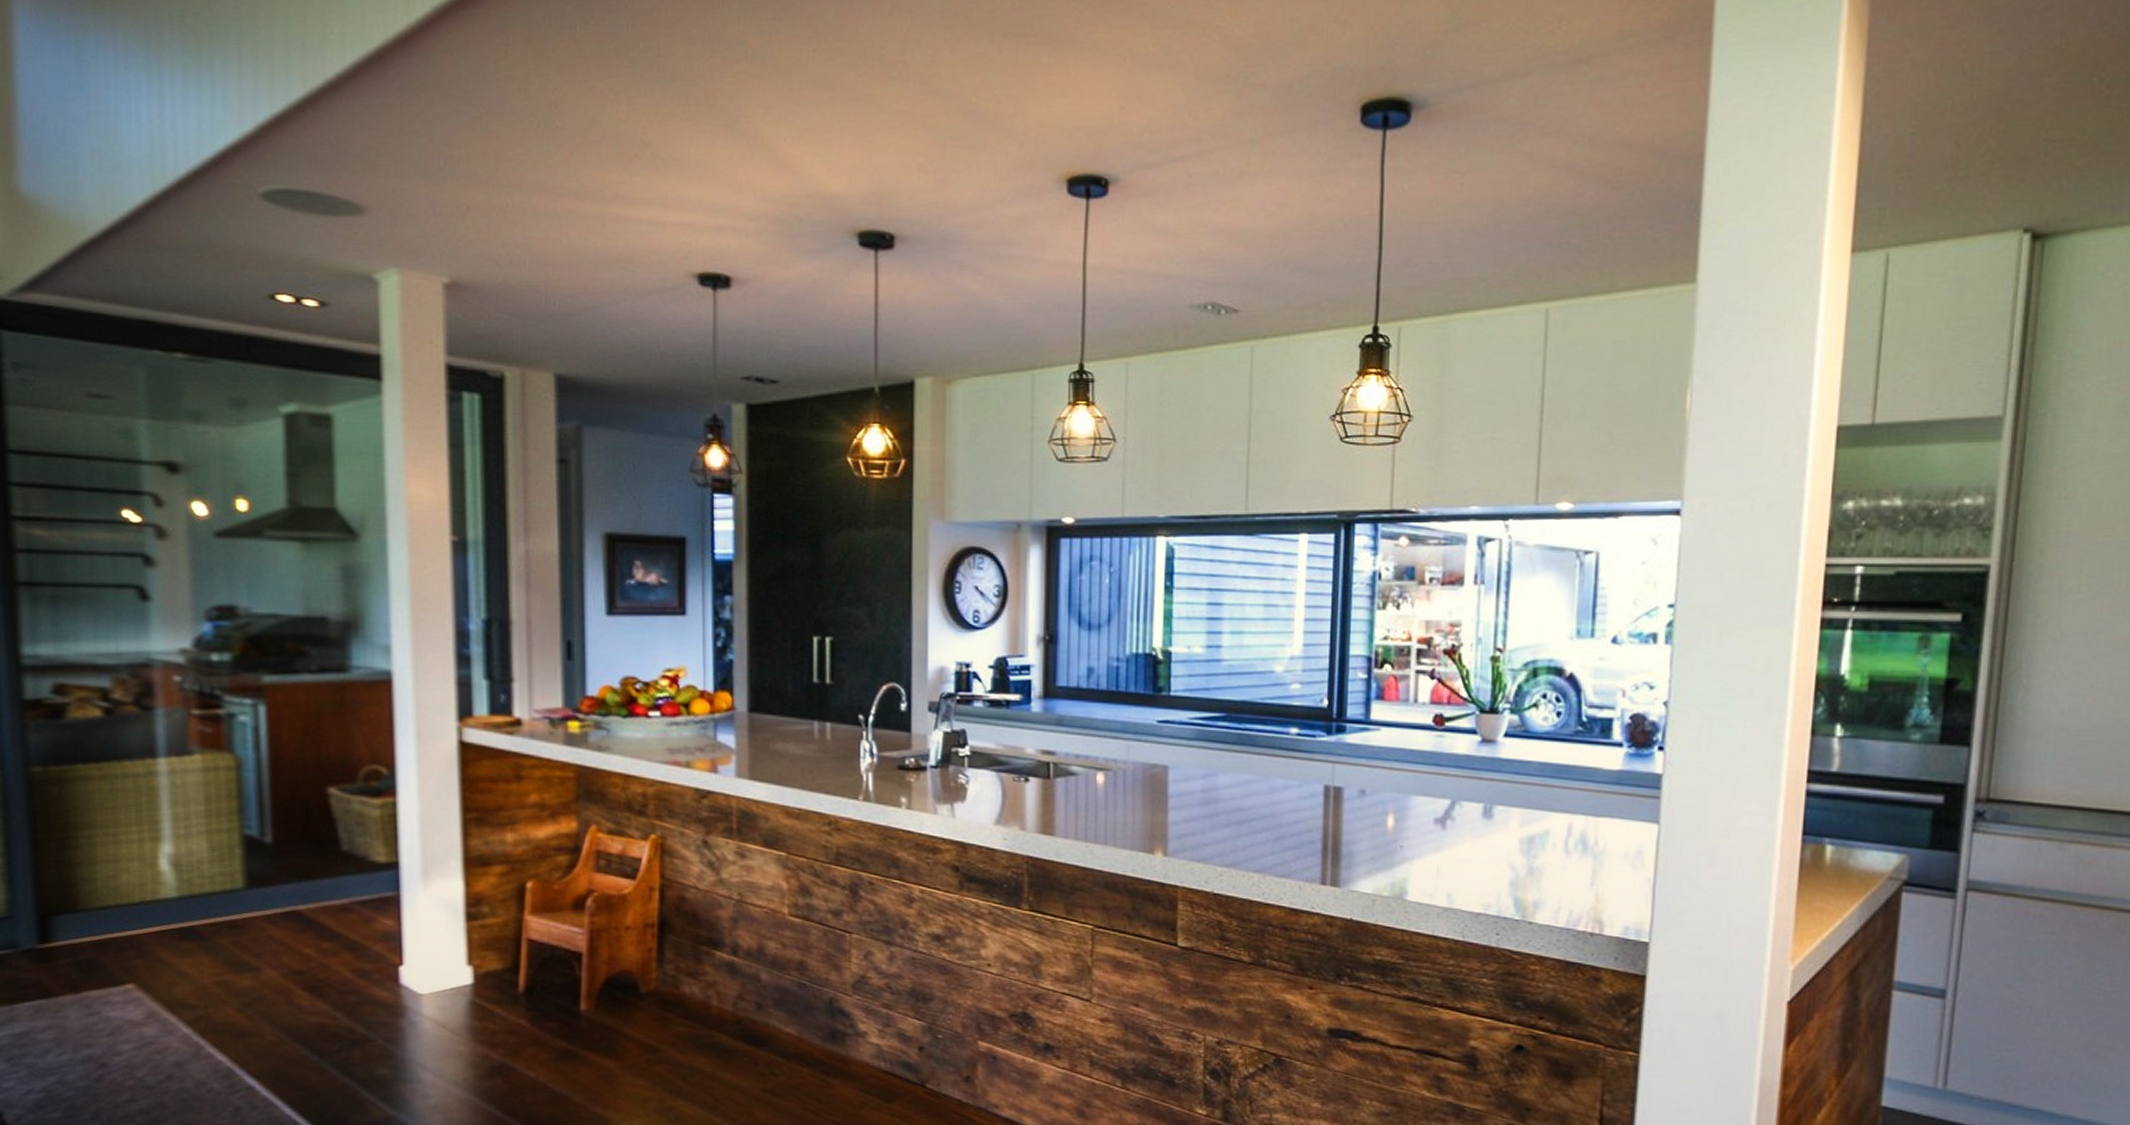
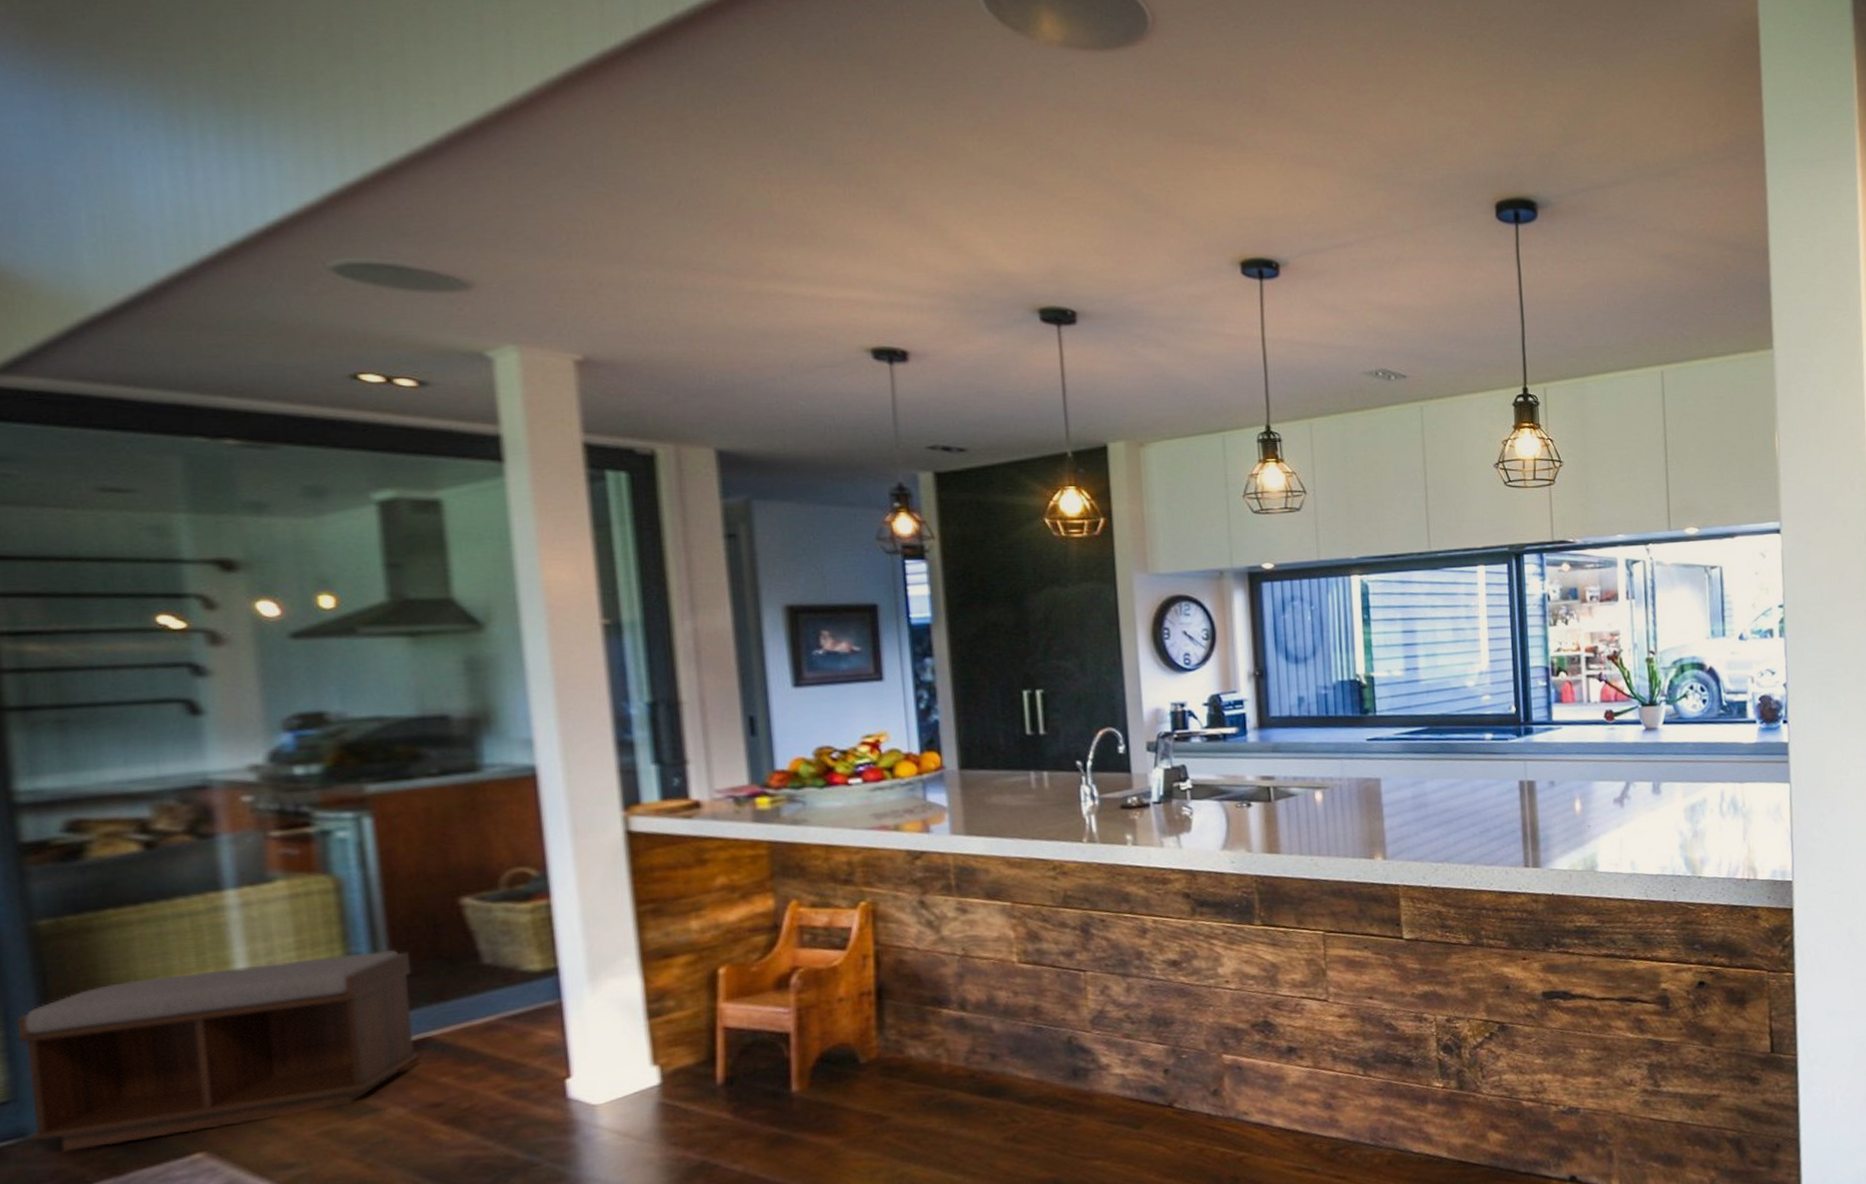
bench: none [15,826,289,967] -> present [16,950,419,1152]

